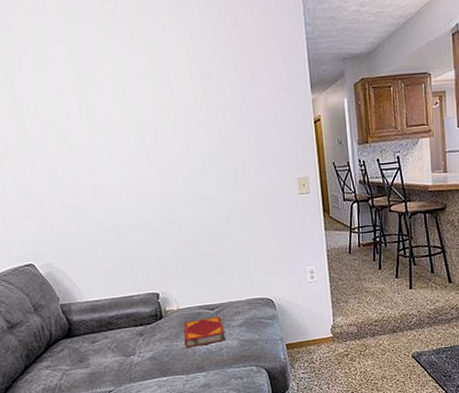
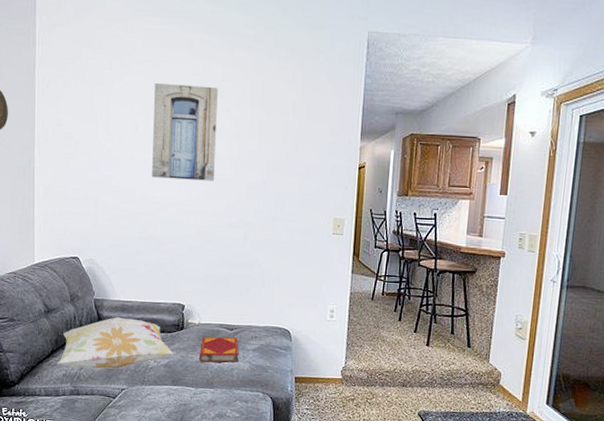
decorative pillow: none [32,317,157,380] -> present [57,317,174,369]
wall art: none [79,57,166,166] -> present [152,83,218,181]

